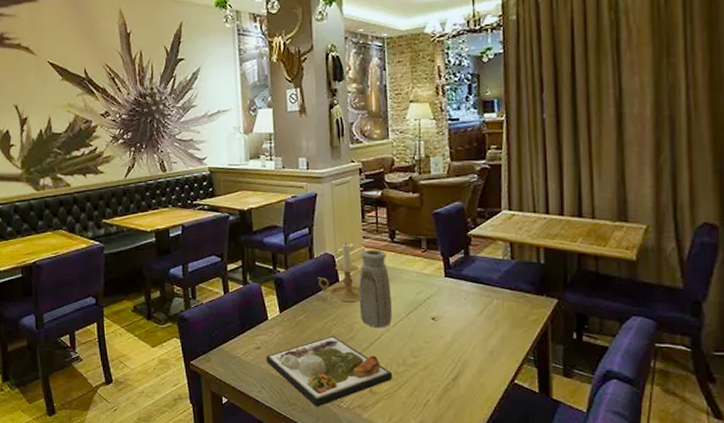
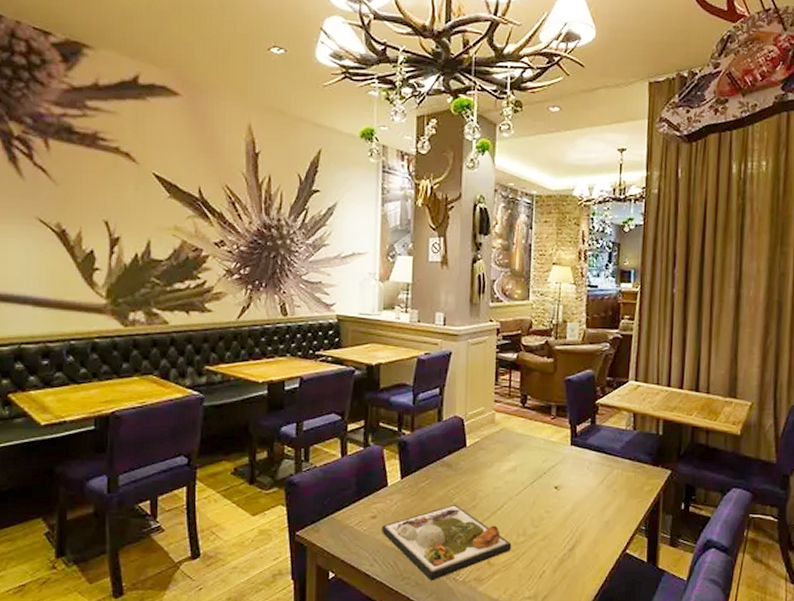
candle holder: present [317,243,361,302] -> none [444,406,488,469]
vase: present [358,249,393,329] -> none [484,414,518,497]

